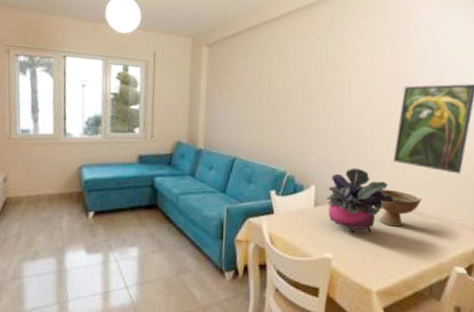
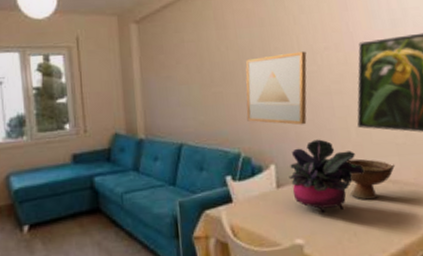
wall art: none [296,88,356,154] -> present [245,51,307,125]

